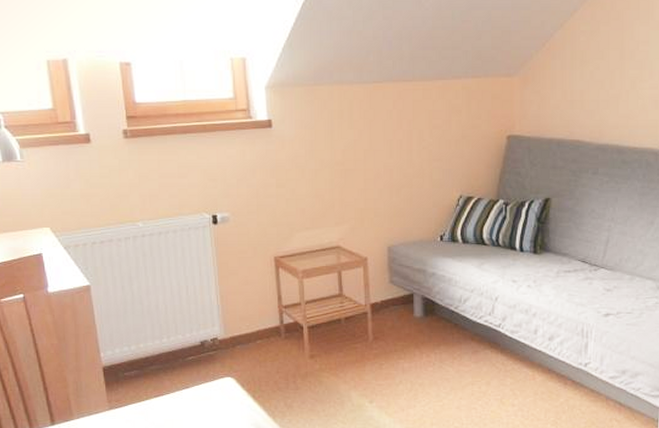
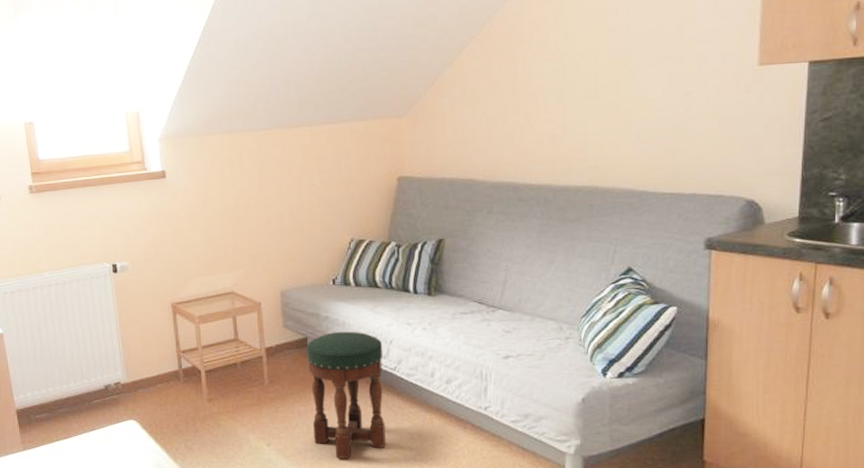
stool: none [412,288,488,416] -> present [306,331,386,460]

